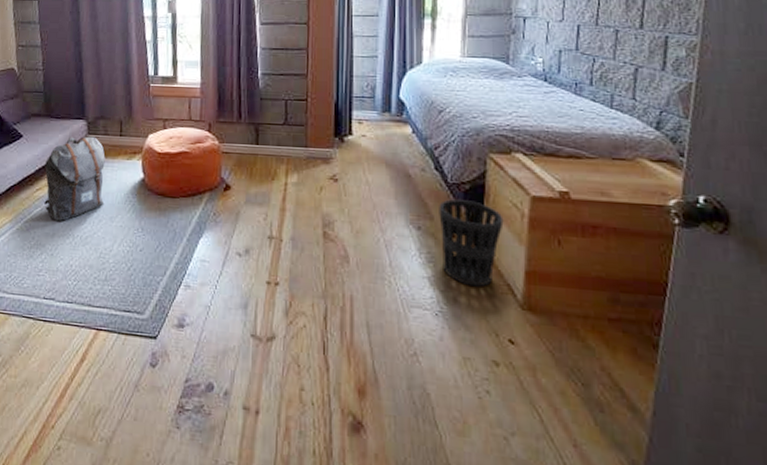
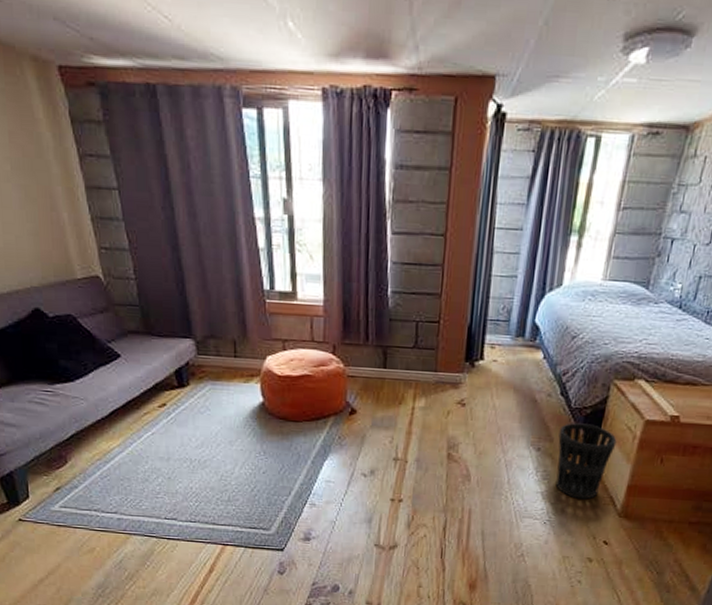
backpack: present [44,136,105,222] -> none [151,357,221,446]

